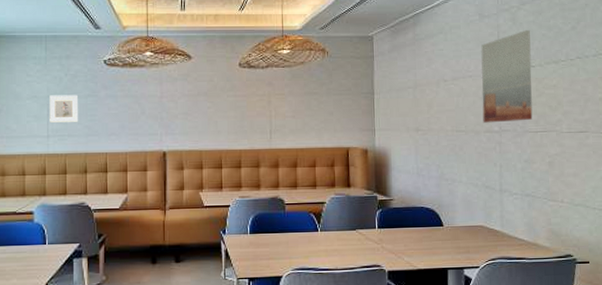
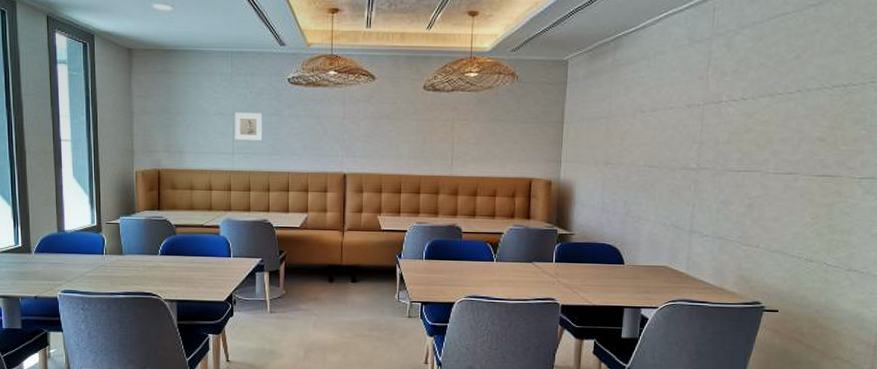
wall art: present [481,29,533,123] -> none [680,57,746,160]

